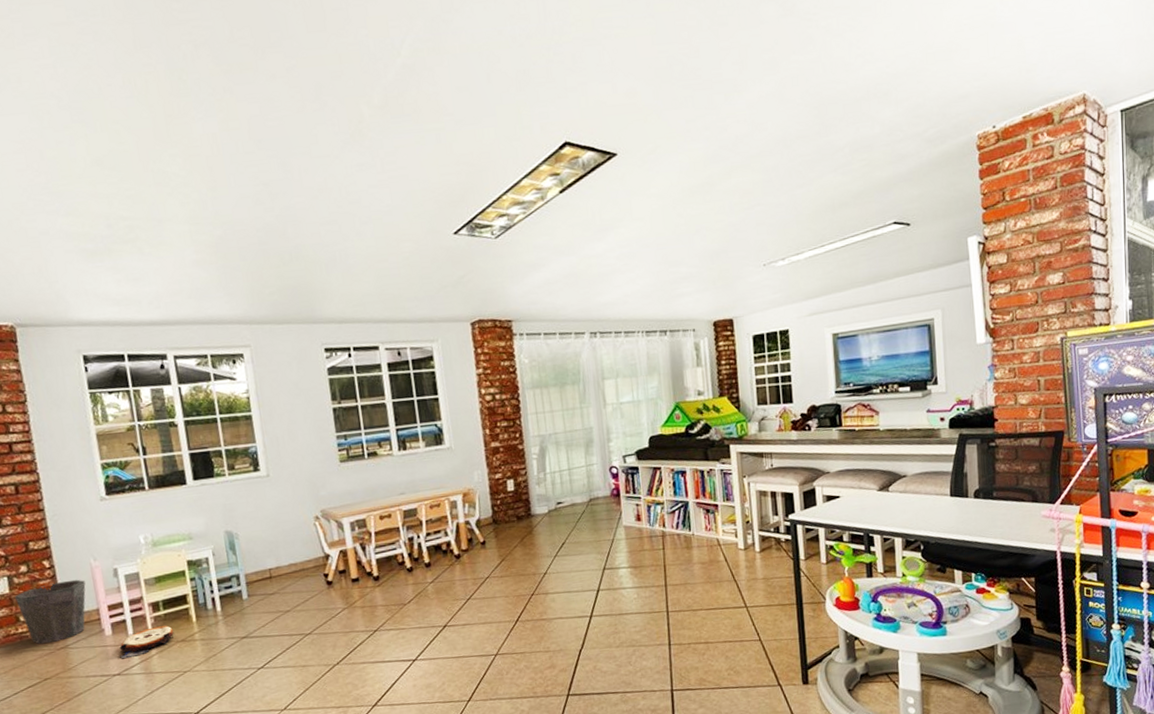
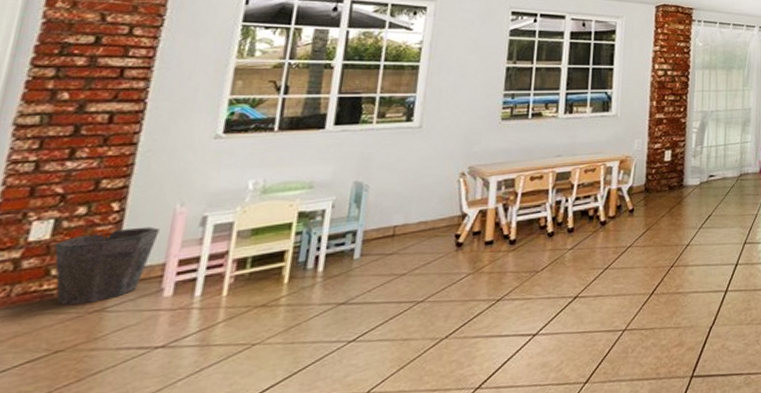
plush toy: present [119,625,174,659] -> none [173,287,255,327]

